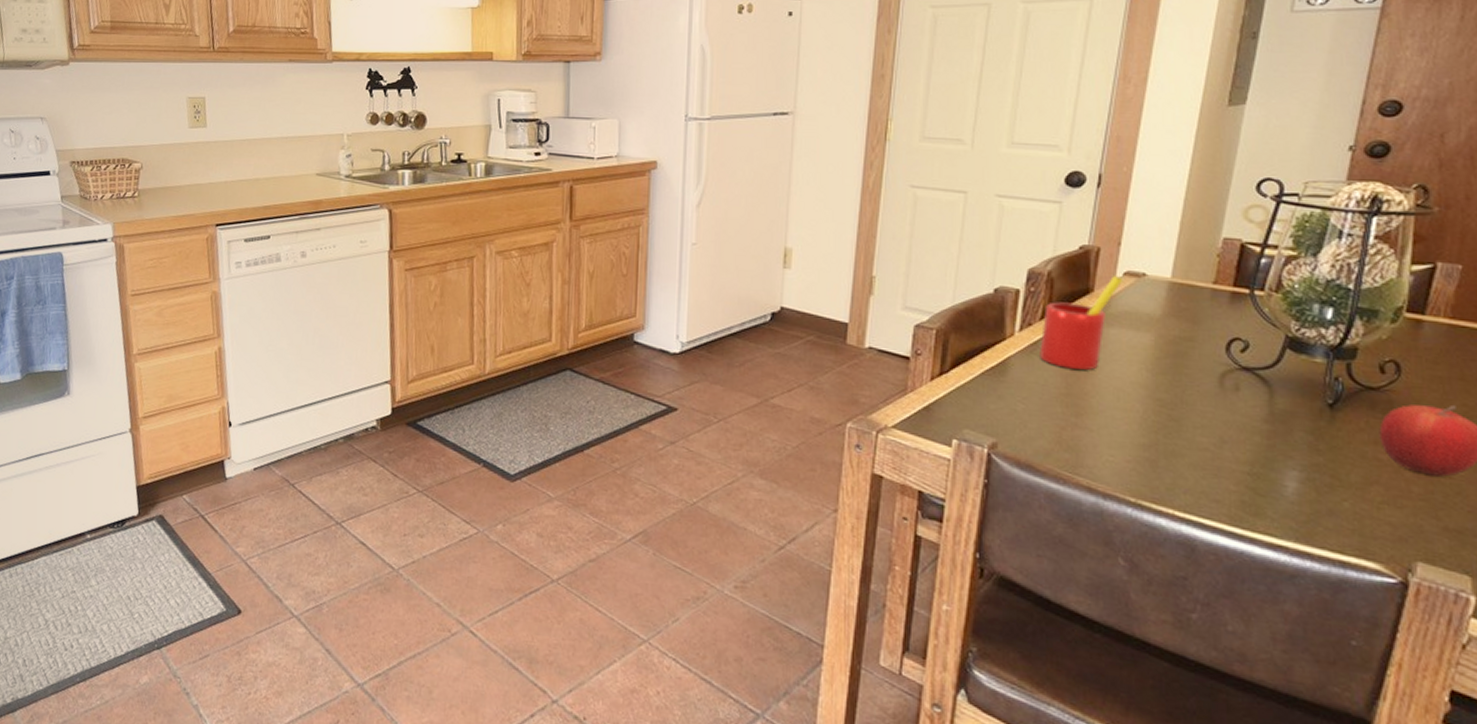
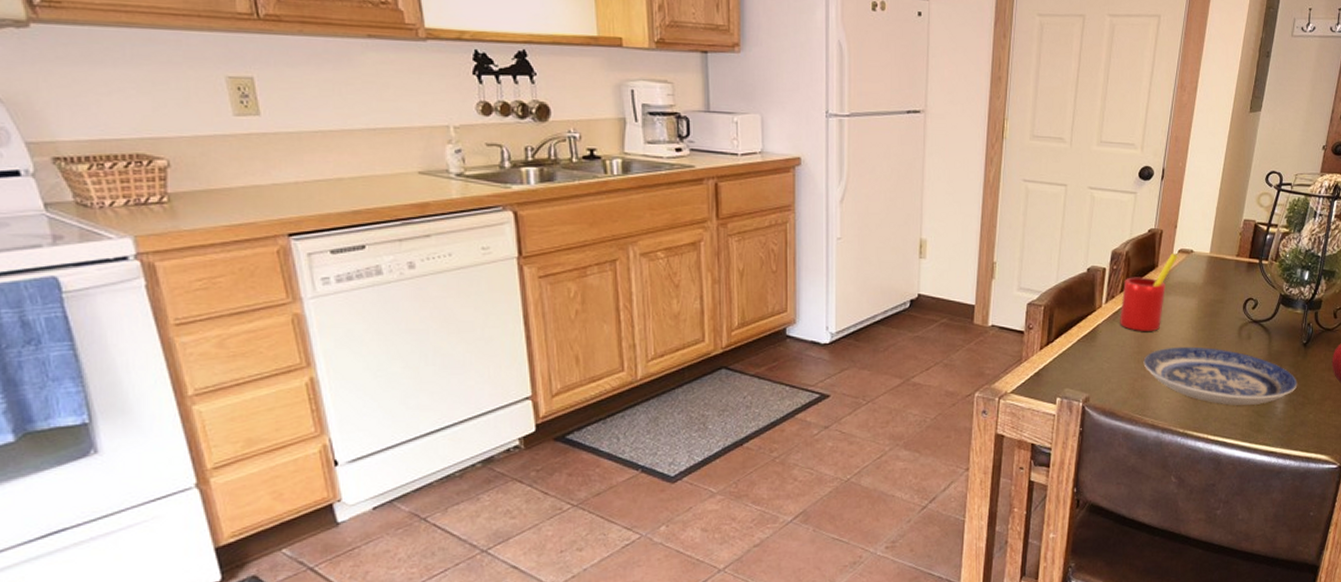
plate: none [1074,391,1321,479] -> present [1143,346,1298,405]

